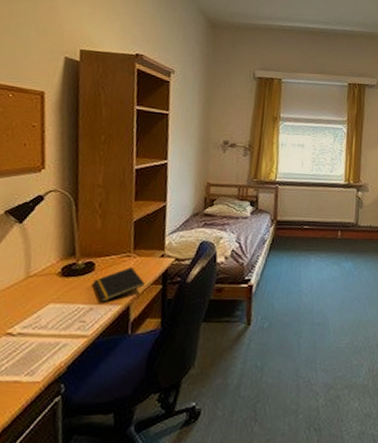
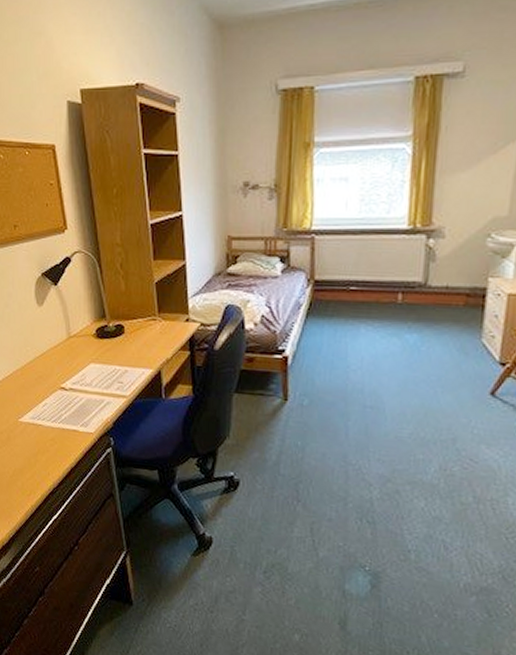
notepad: present [93,267,145,303] -> none [124,331,173,366]

